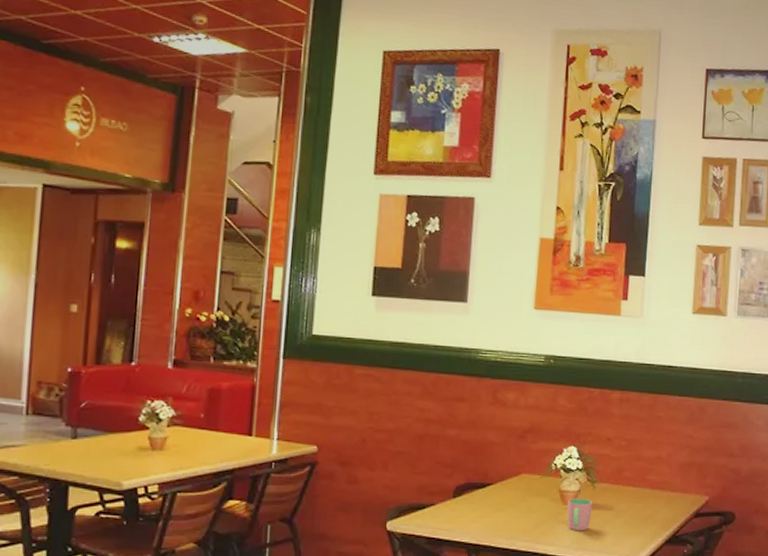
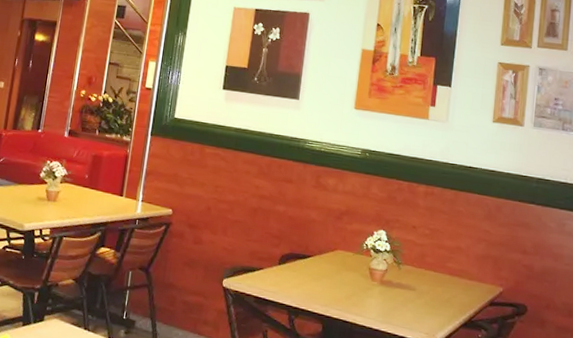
cup: present [567,498,593,531] -> none [374,276,398,307]

